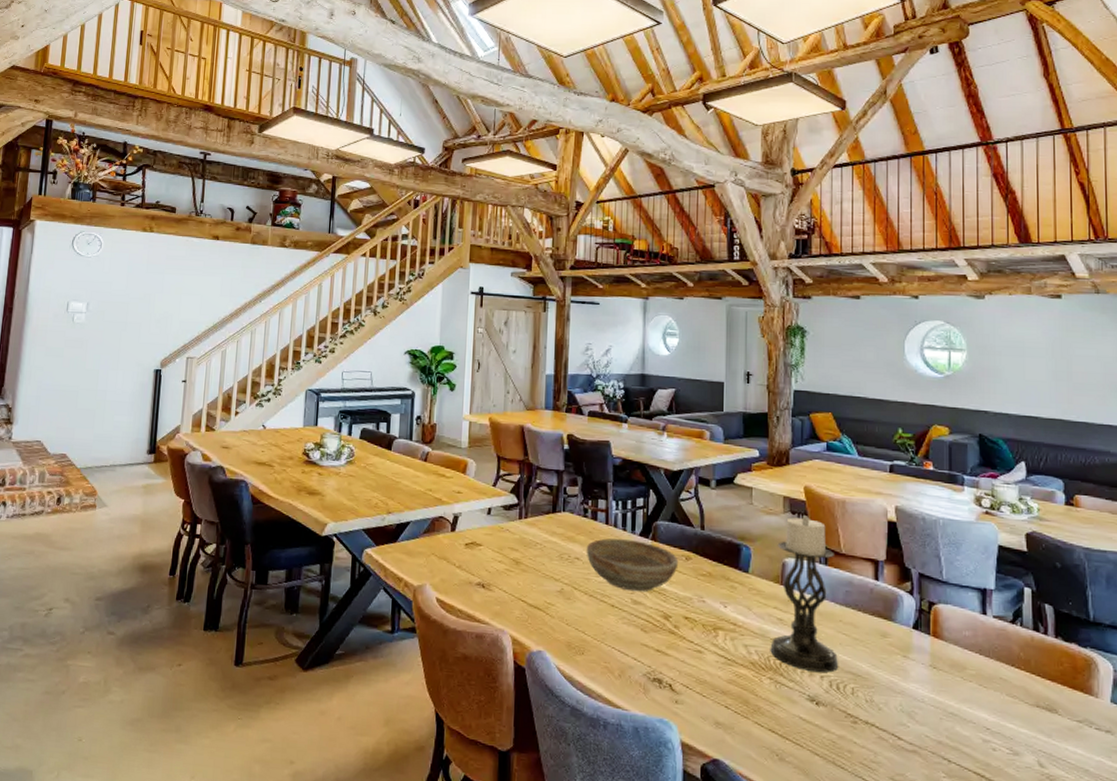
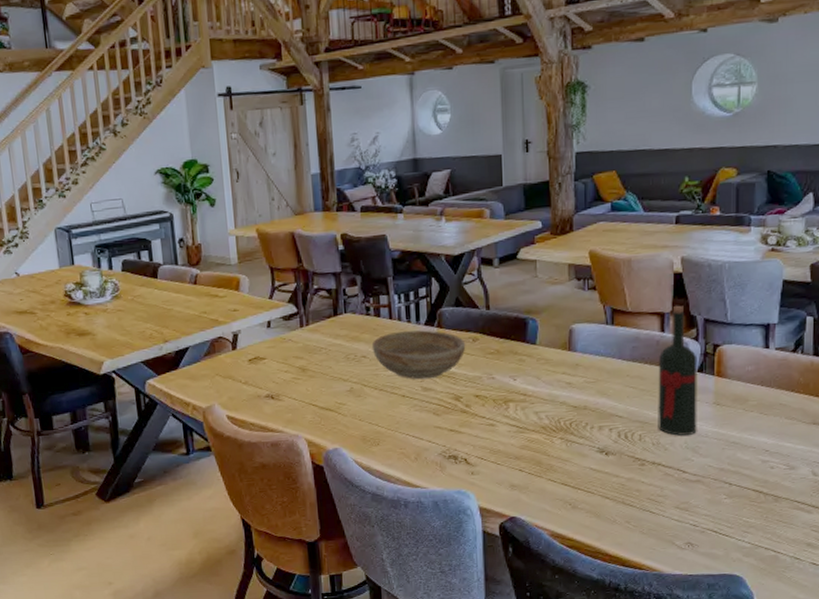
candle holder: present [770,515,839,673] -> none [560,280,627,426]
wine bottle: none [871,554,913,697] -> present [658,305,698,436]

